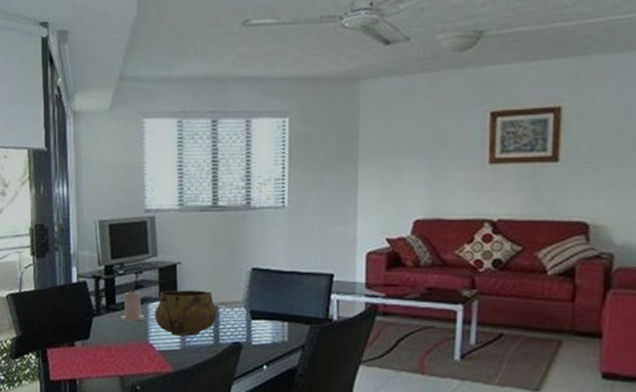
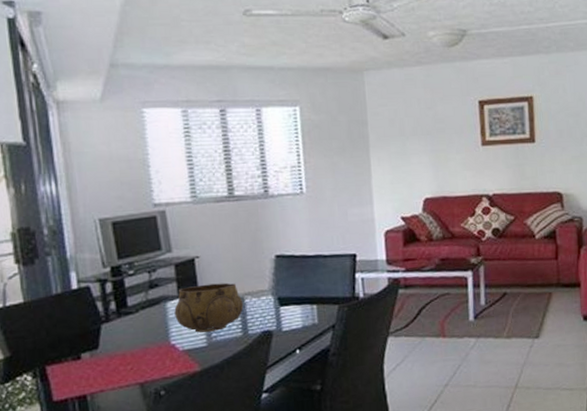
candle: present [120,290,144,322] -> none [134,290,163,325]

